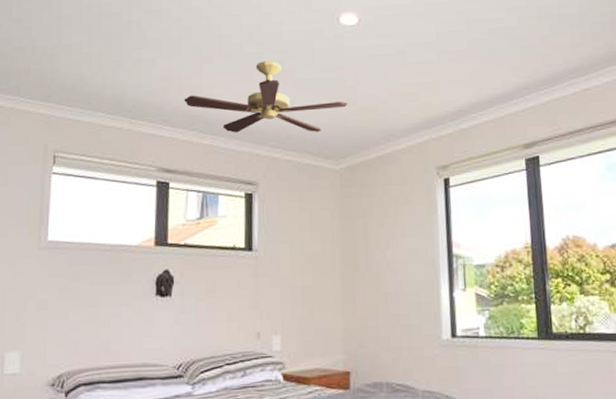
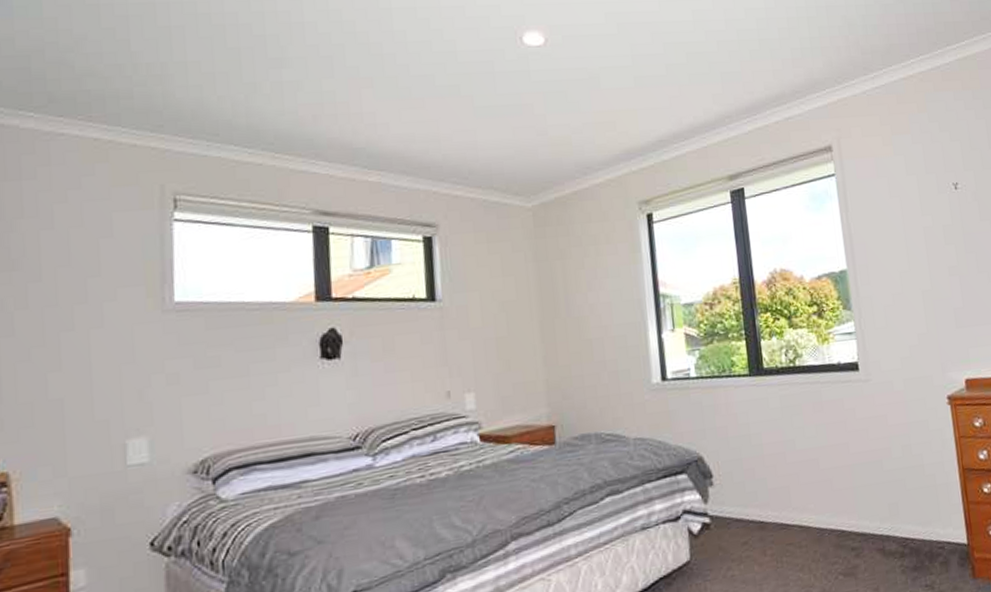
ceiling fan: present [184,61,348,133] -> none [340,85,538,168]

